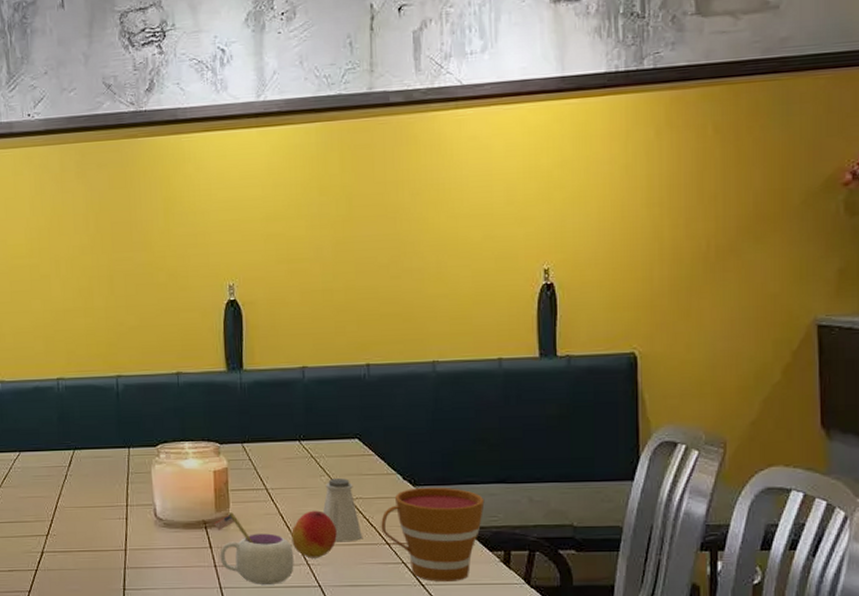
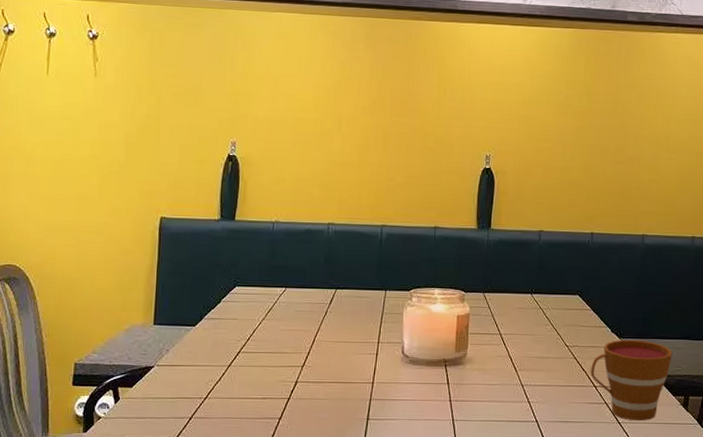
mug: present [214,512,294,584] -> none [453,353,518,419]
peach: present [291,510,337,558] -> none [517,355,555,397]
saltshaker: present [322,478,362,542] -> none [544,328,575,384]

